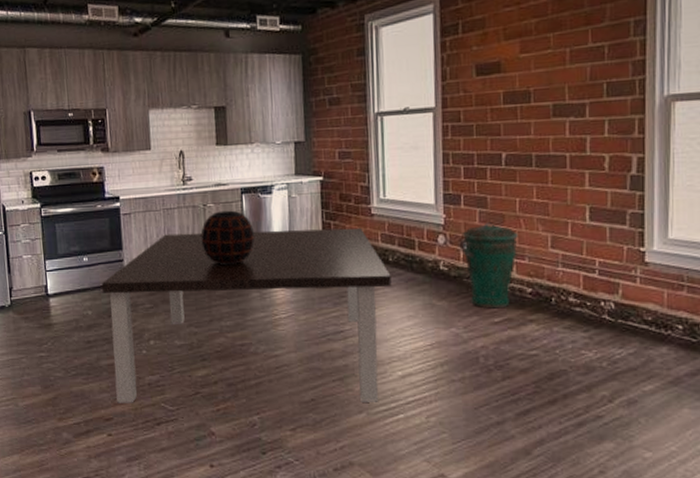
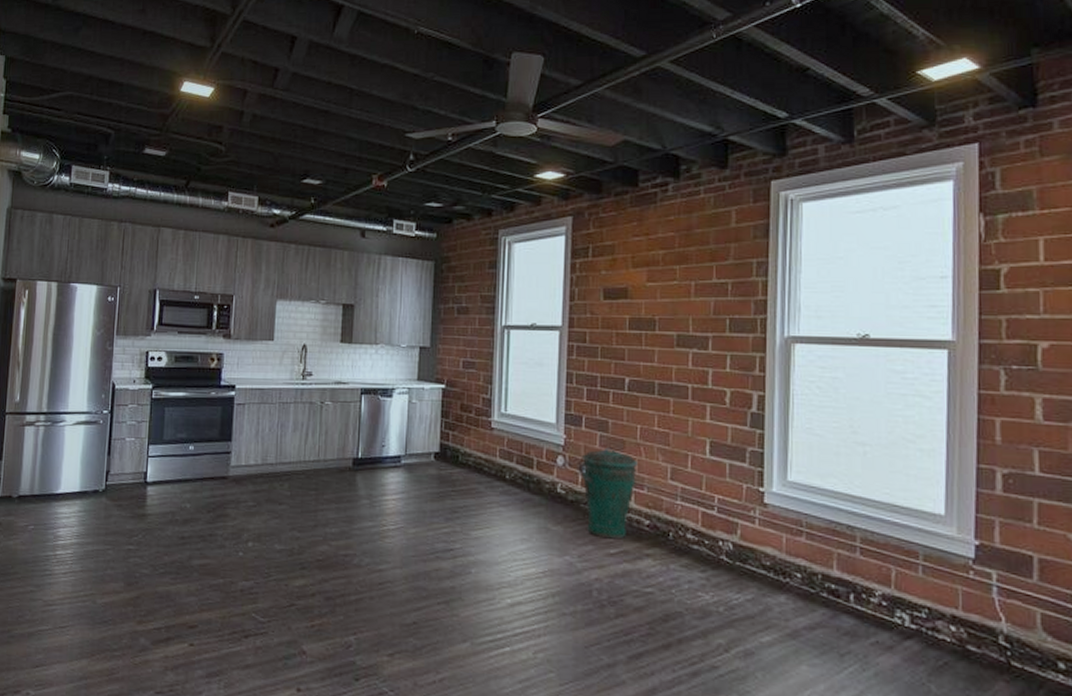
dining table: present [101,227,392,403] -> none [204,429,507,631]
decorative vase: present [200,210,255,266] -> none [314,410,370,468]

